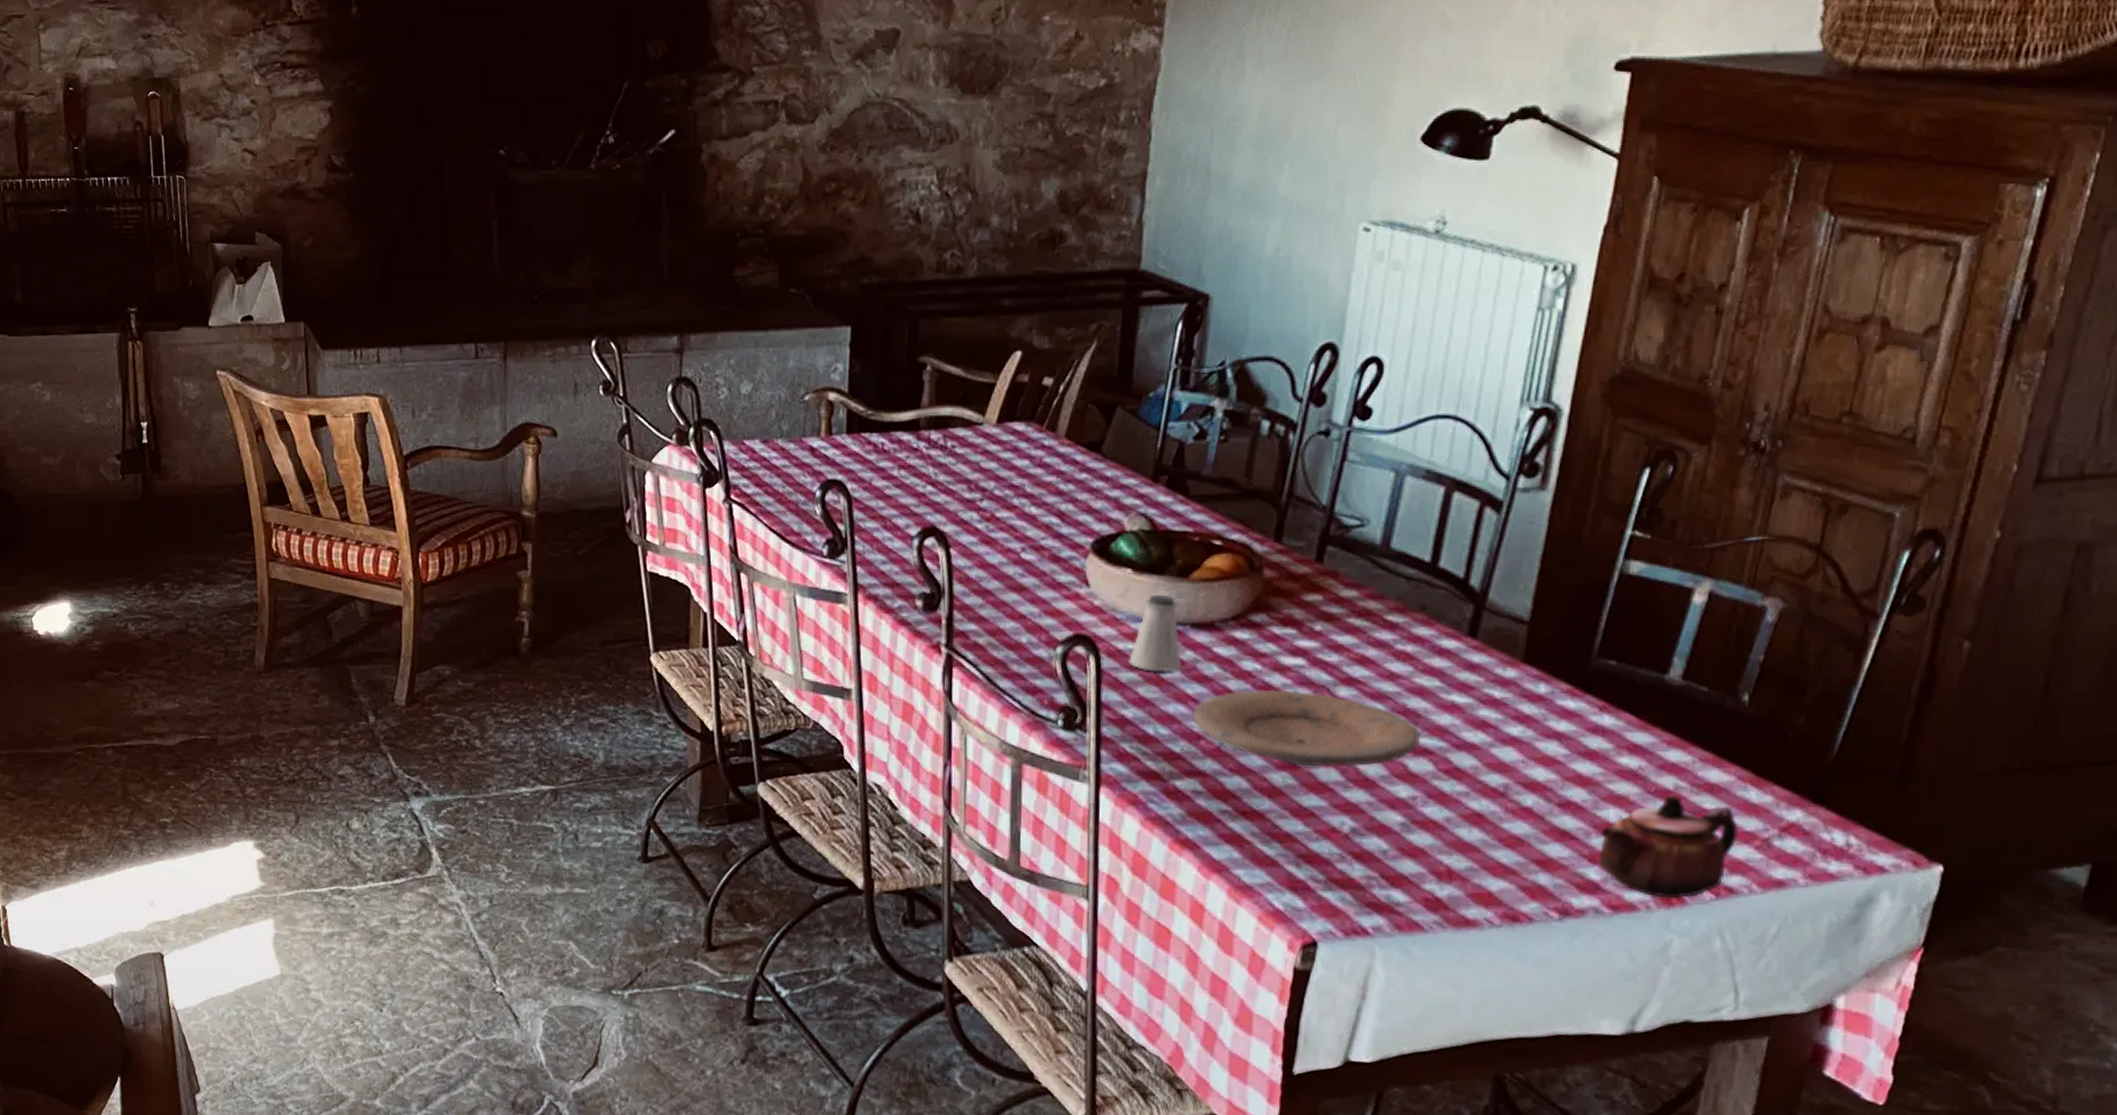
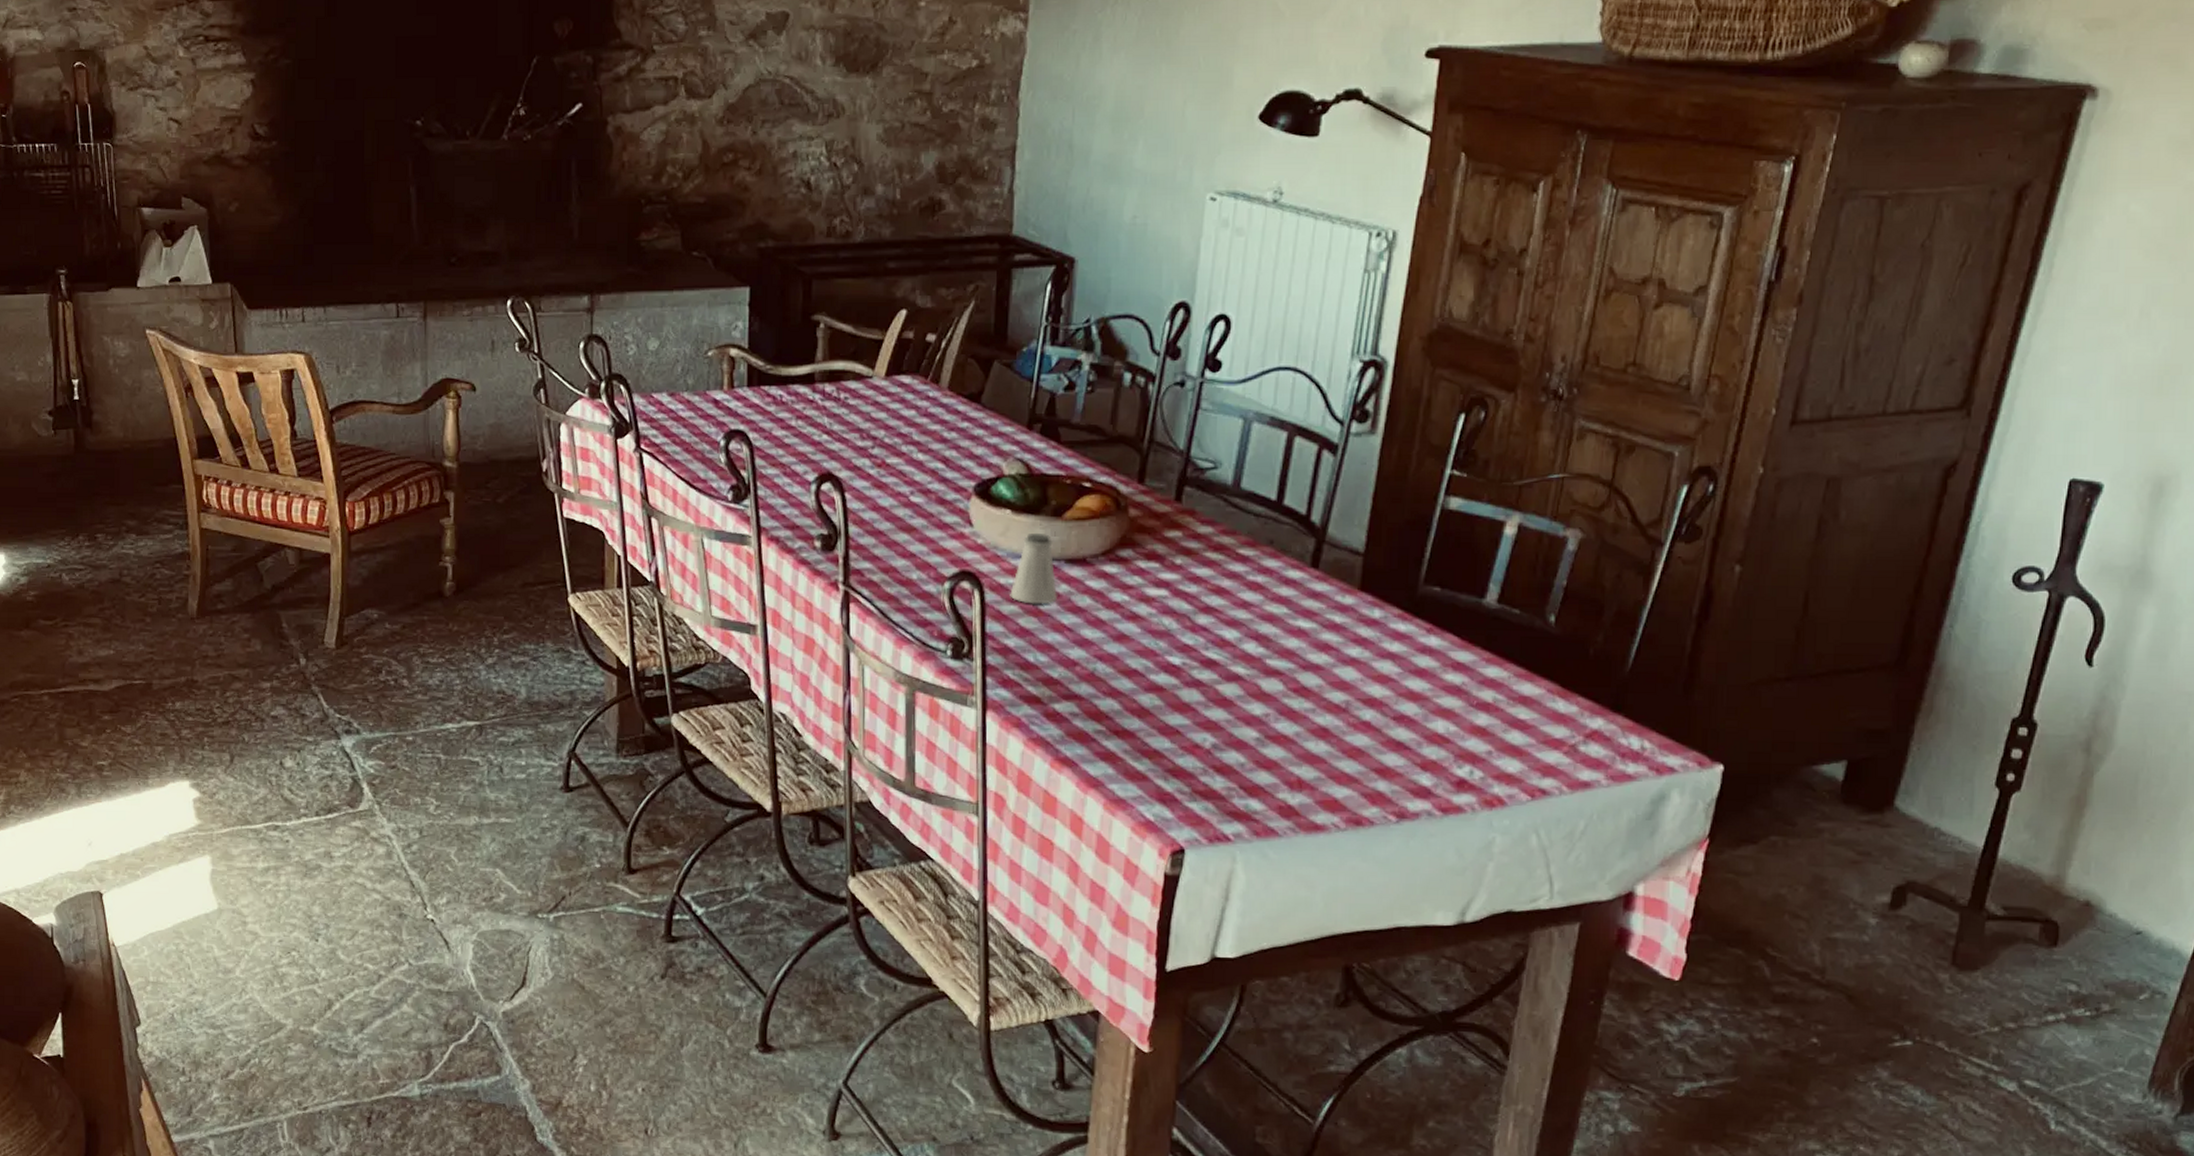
plate: present [1193,690,1420,767] -> none [1069,619,1271,689]
teapot: present [1599,794,1738,899] -> none [1430,707,1549,801]

